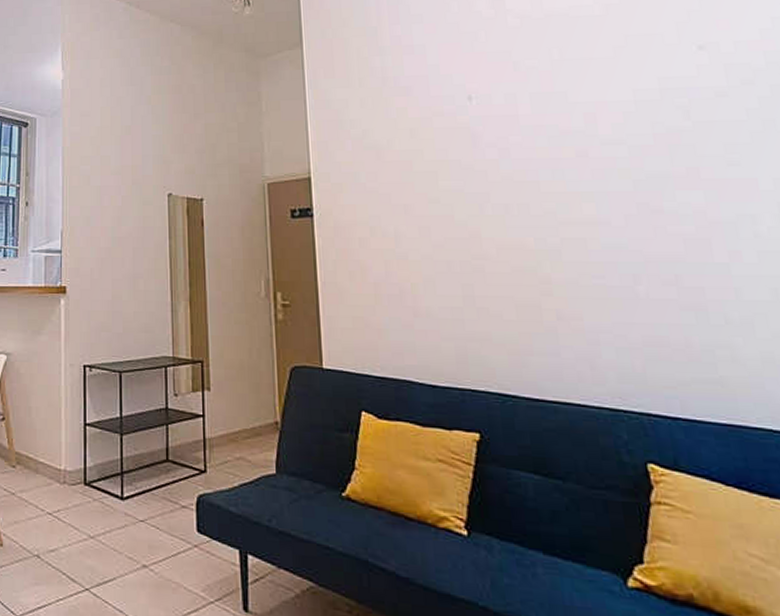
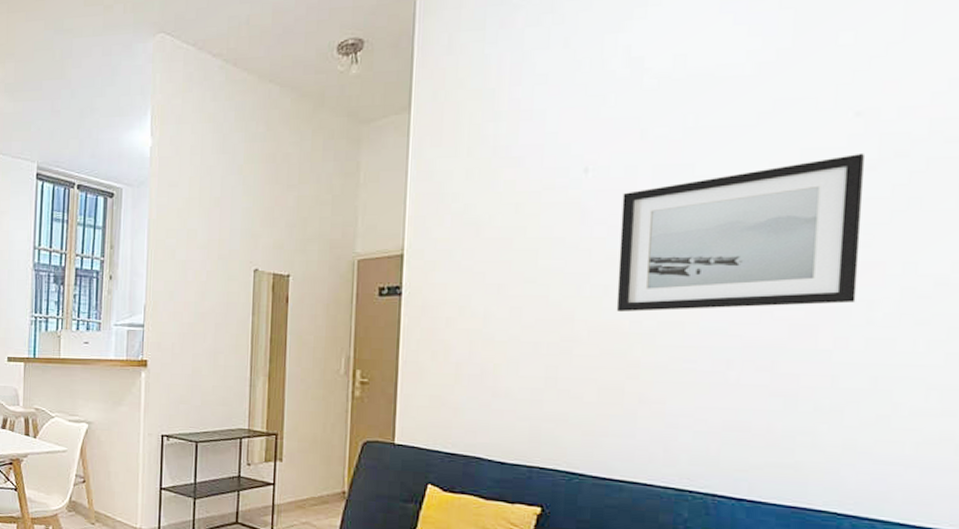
wall art: none [507,81,739,230] -> present [616,152,866,313]

